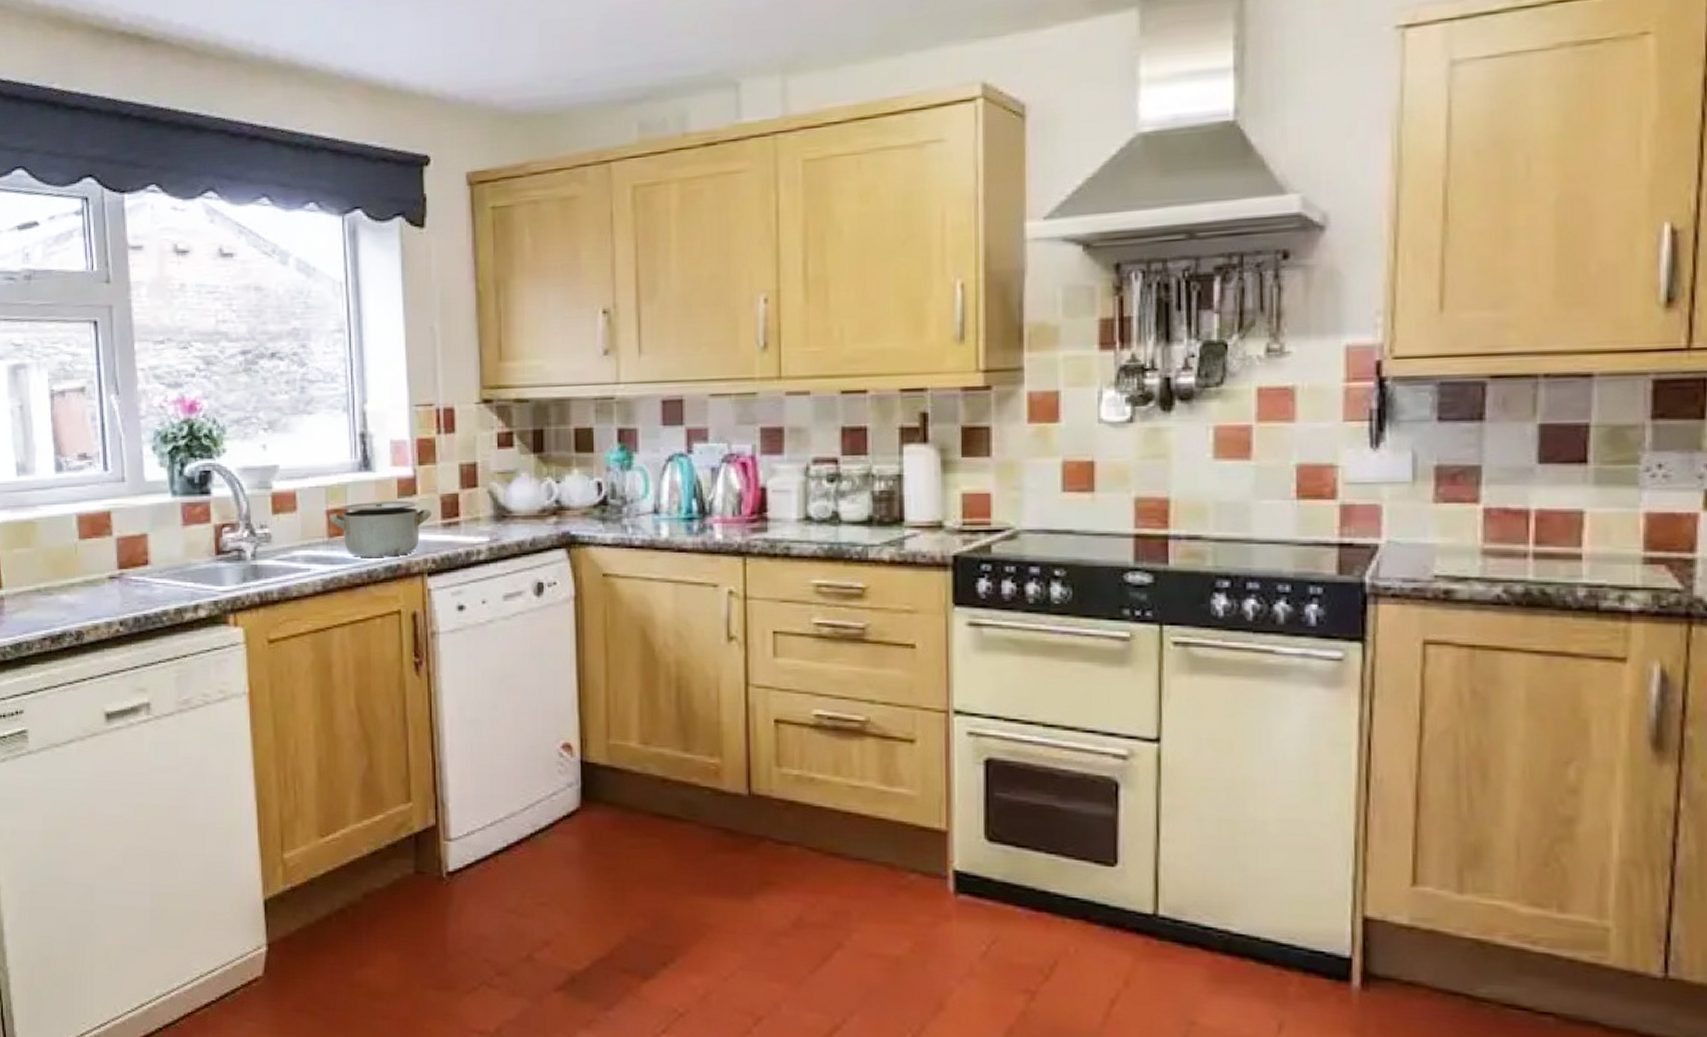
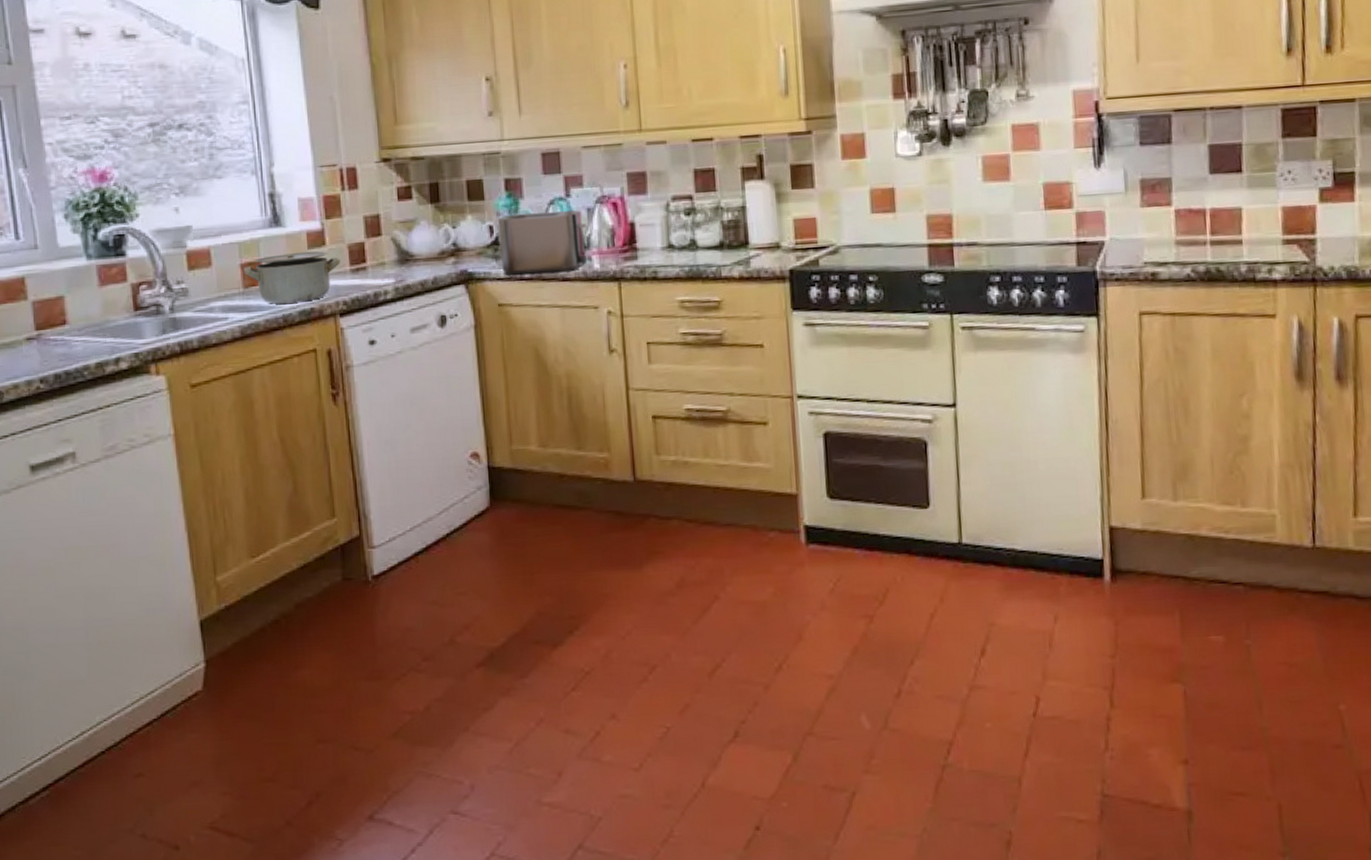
toaster: none [608,469,708,541] -> present [498,210,586,275]

